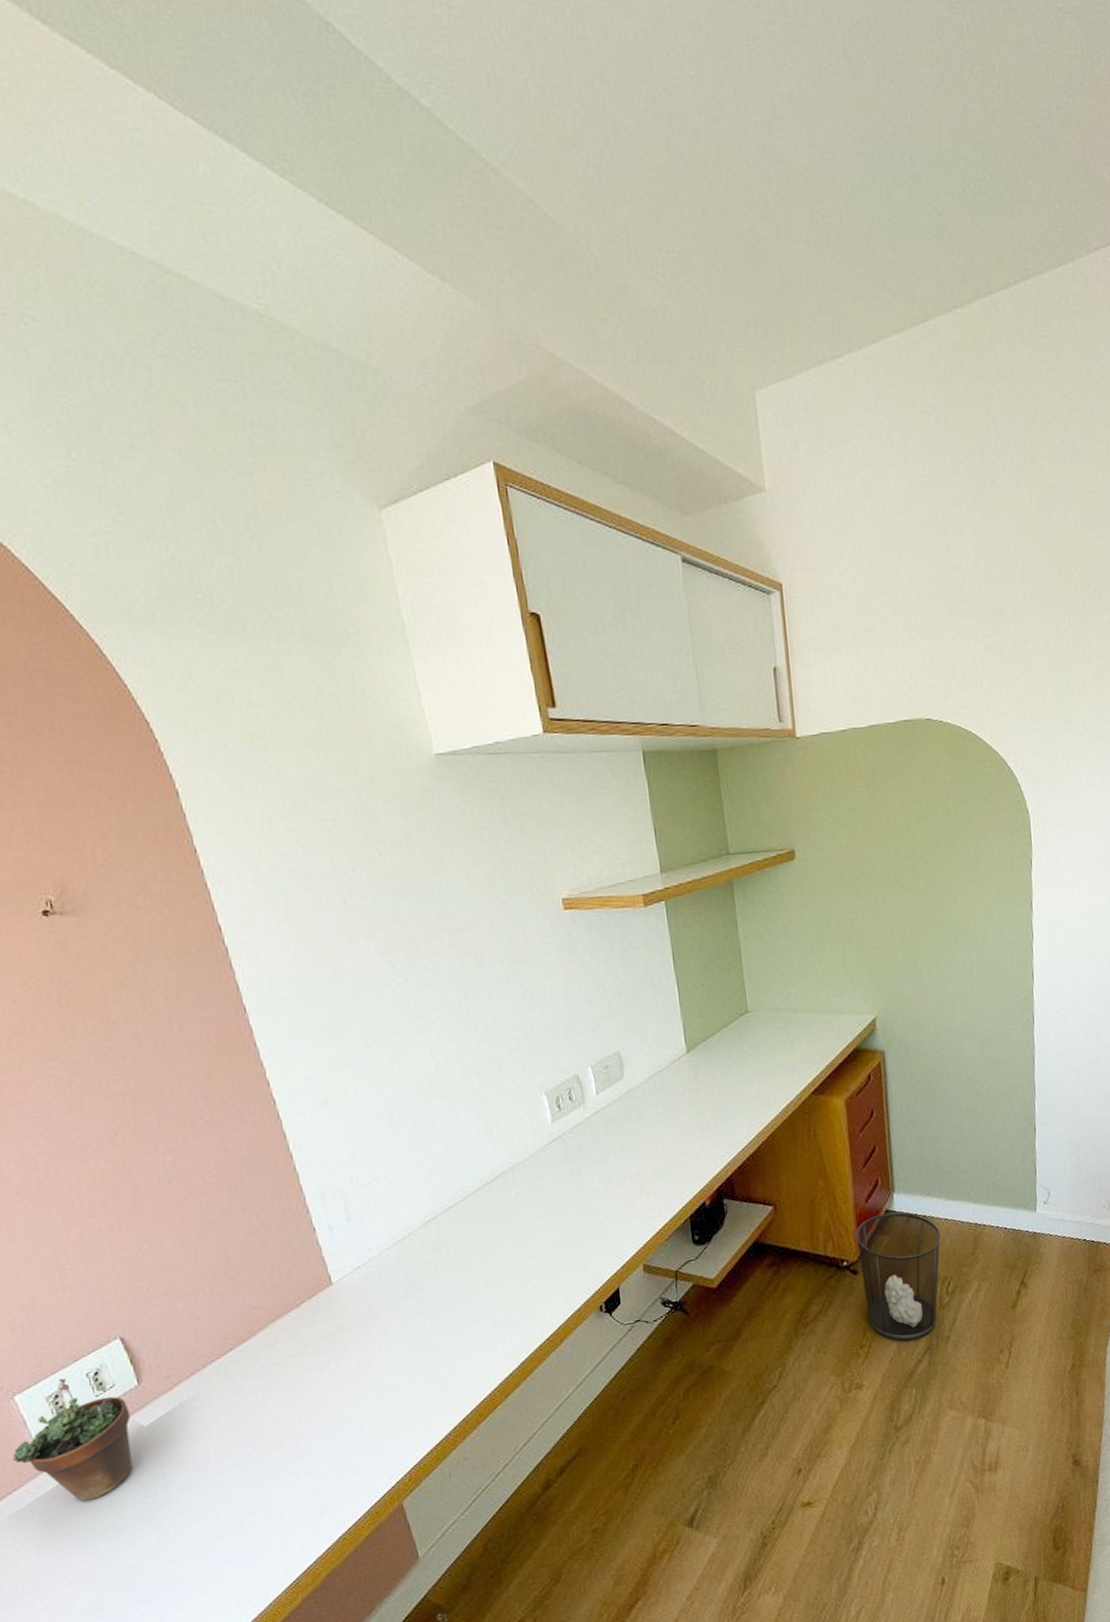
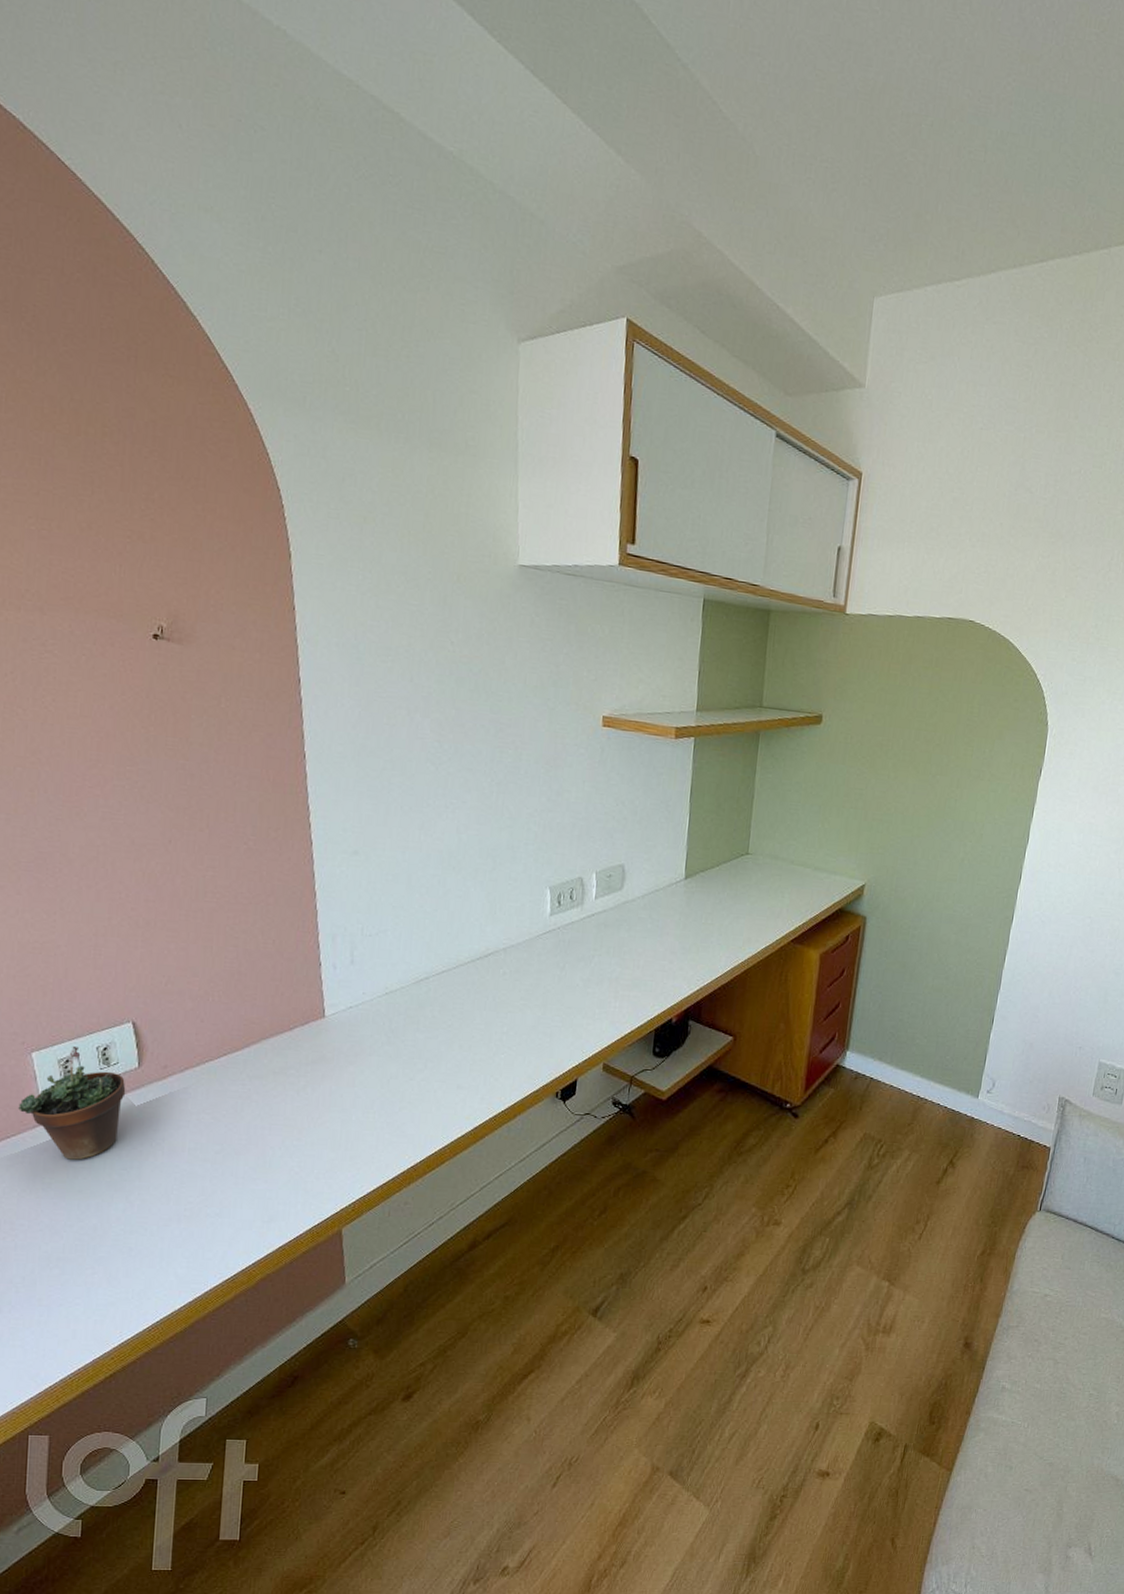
waste bin: present [855,1212,942,1342] -> none [798,1067,884,1192]

